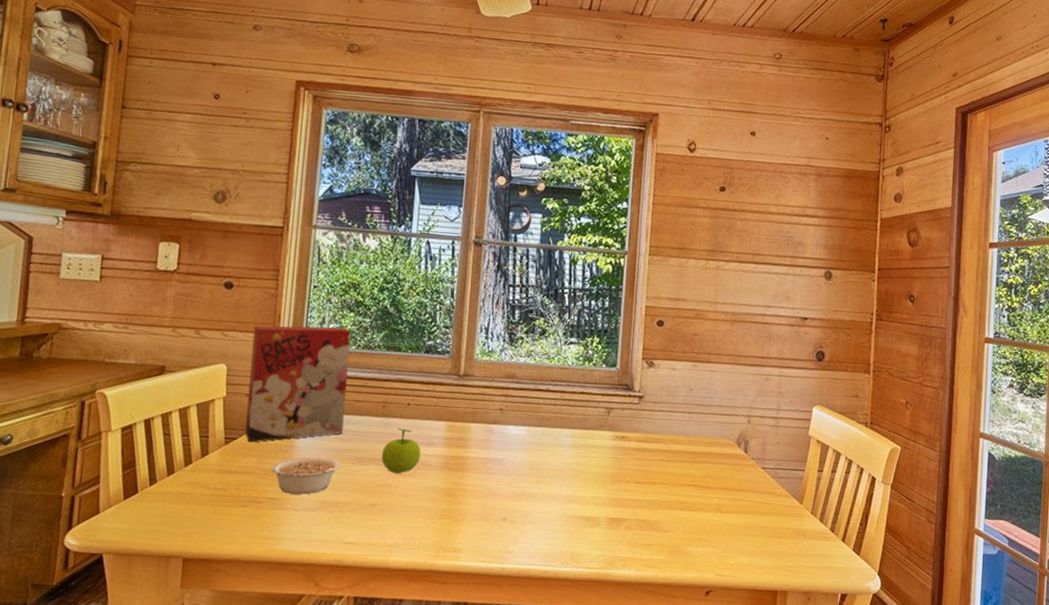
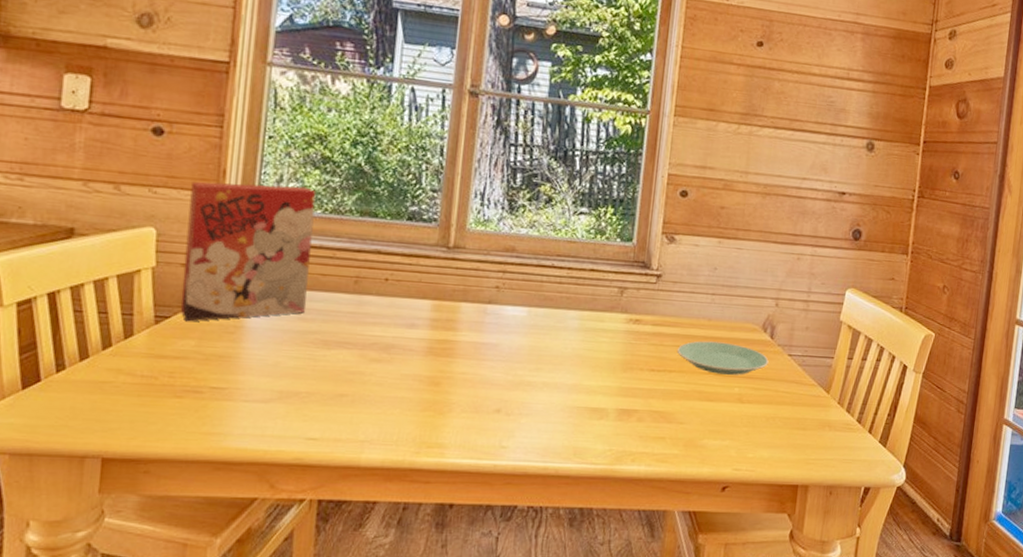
legume: present [271,457,341,495] -> none [214,339,303,384]
fruit: present [381,428,421,473] -> none [352,307,401,359]
plate: none [659,455,744,487] -> present [676,341,769,375]

